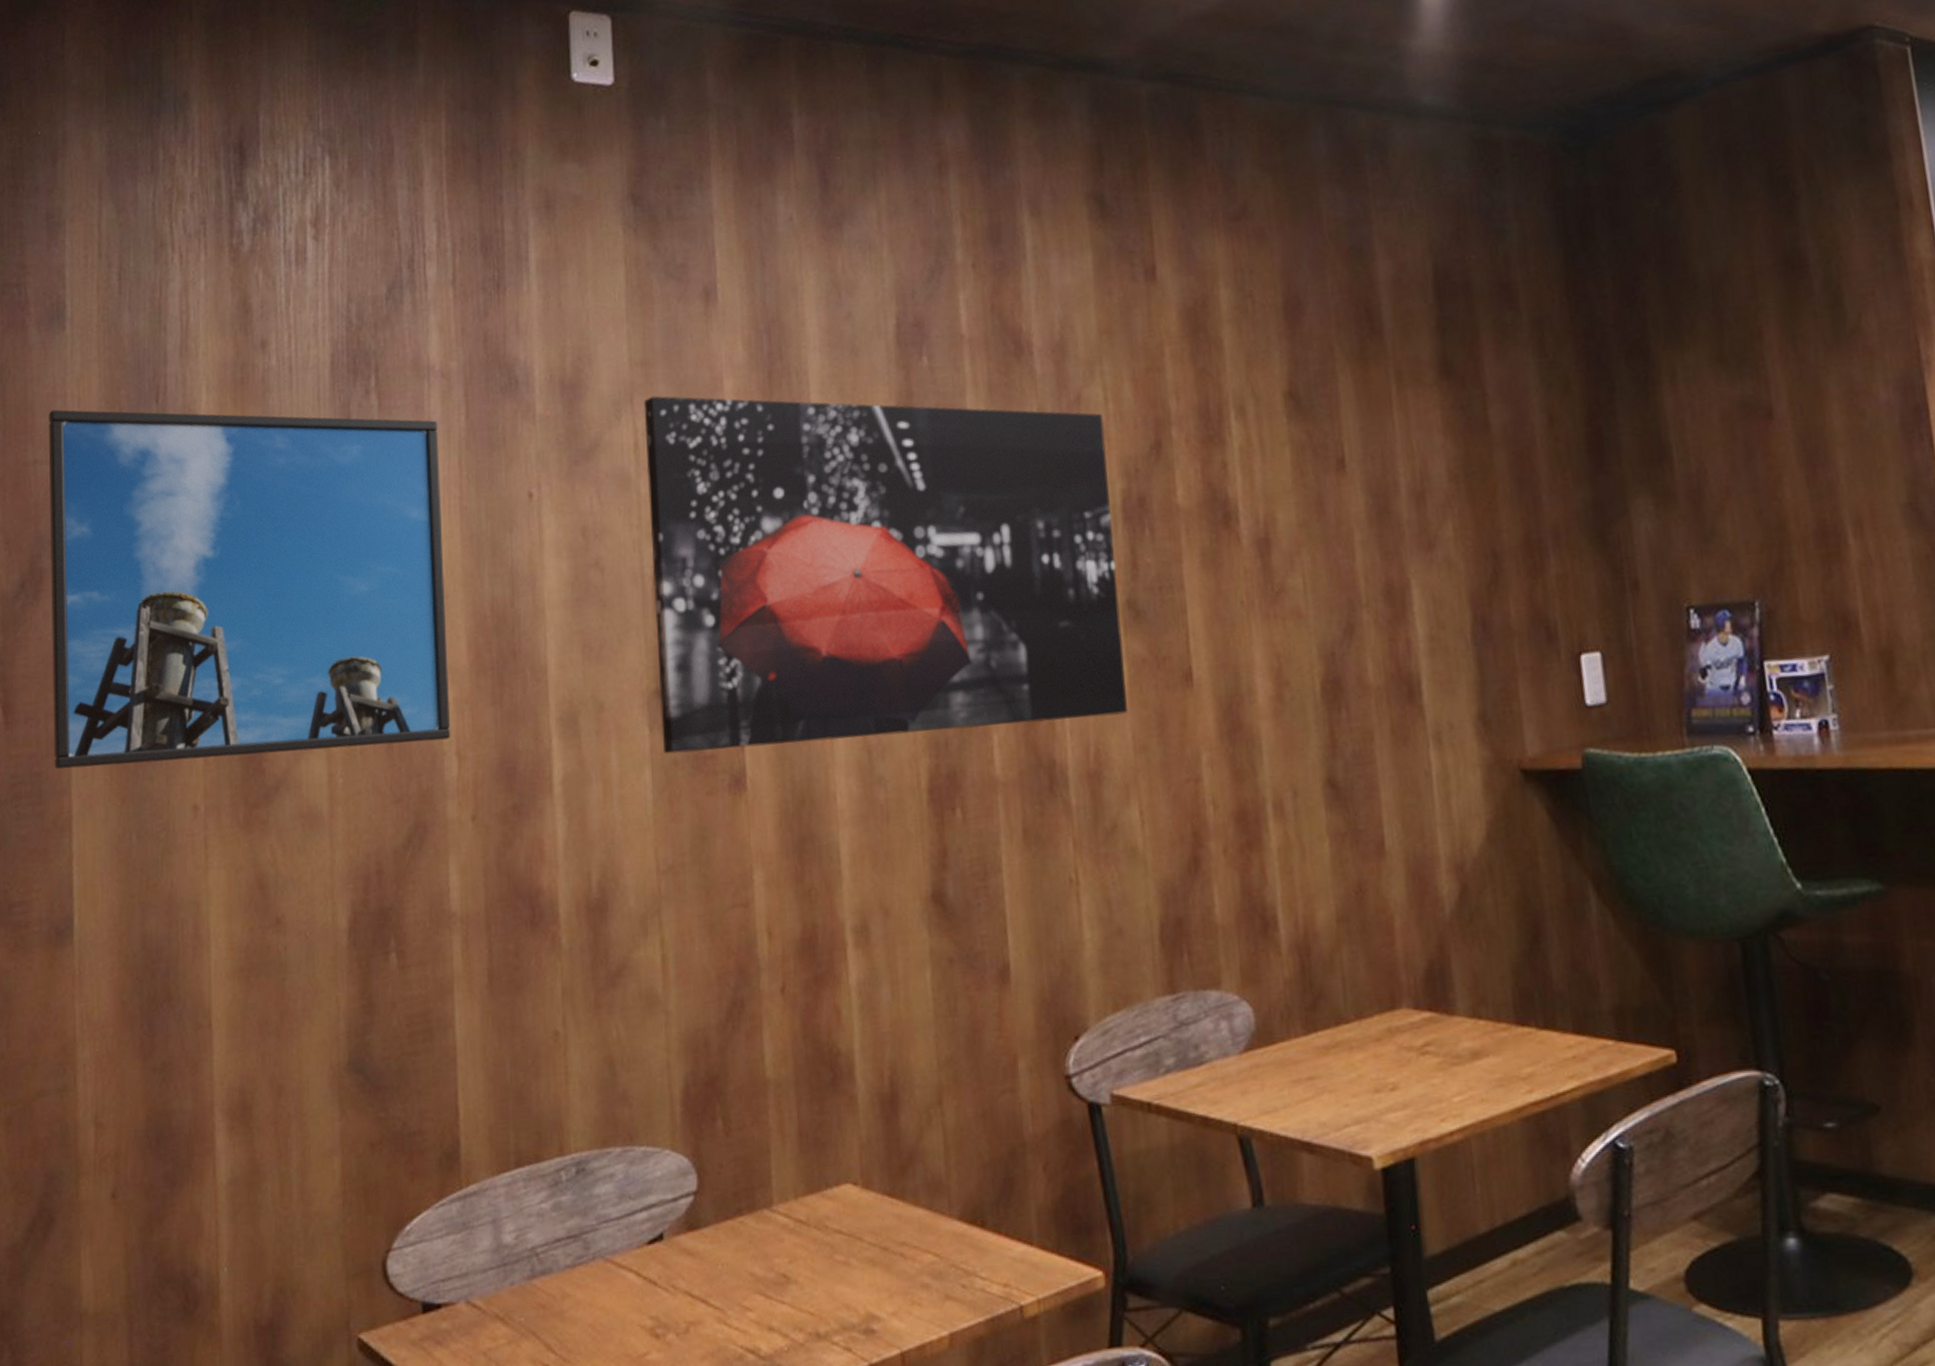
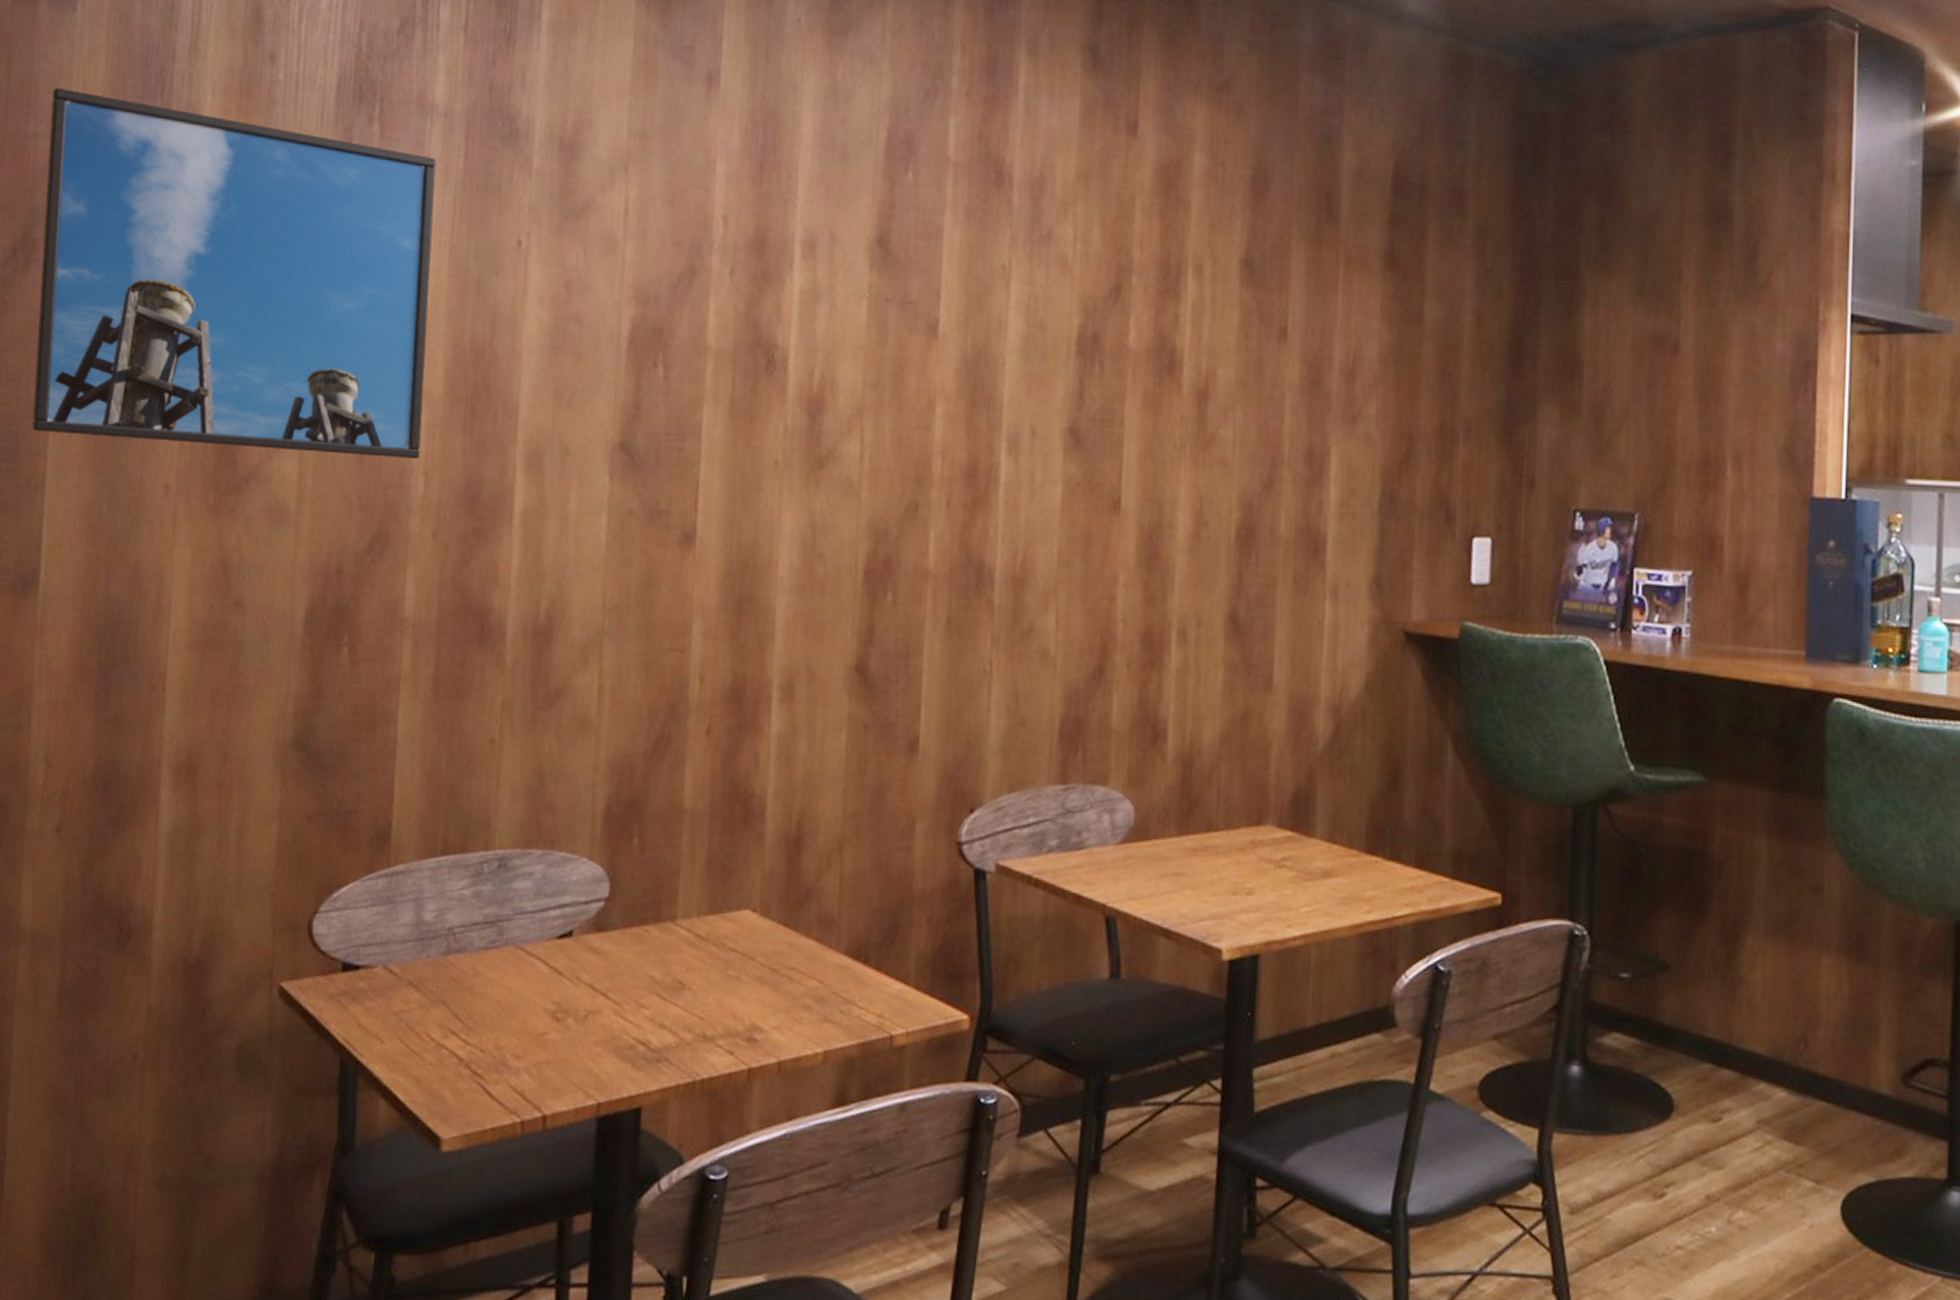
wall art: present [643,395,1127,754] -> none [620,168,1070,529]

